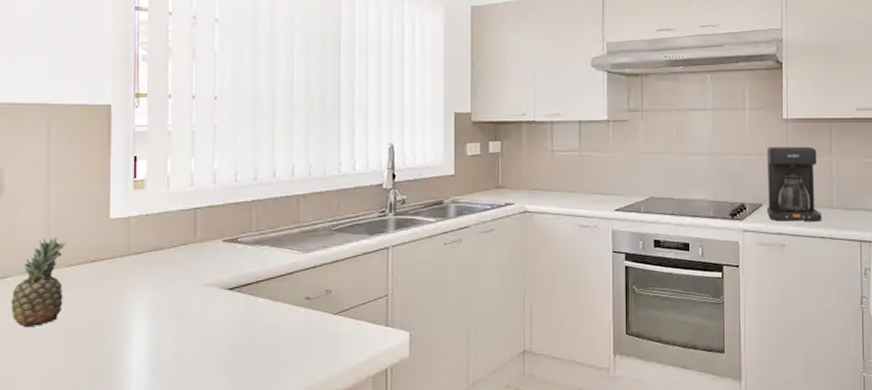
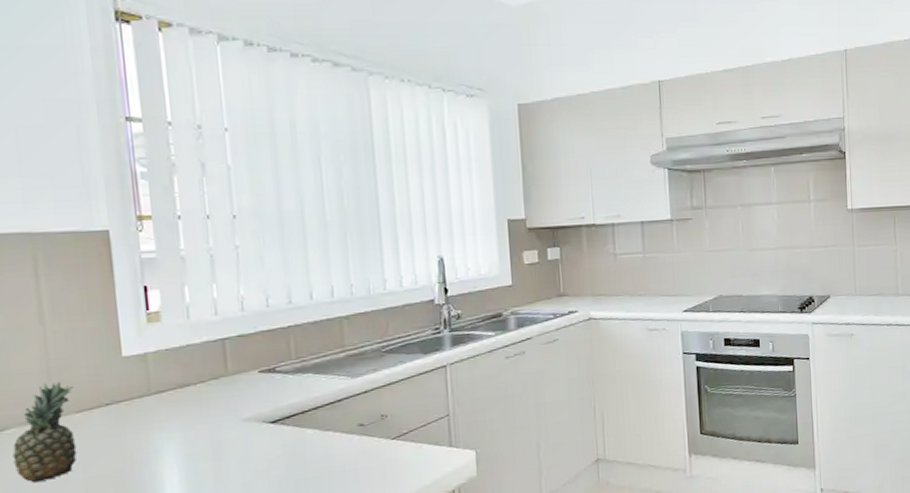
coffee maker: present [767,146,822,222] -> none [833,235,888,311]

